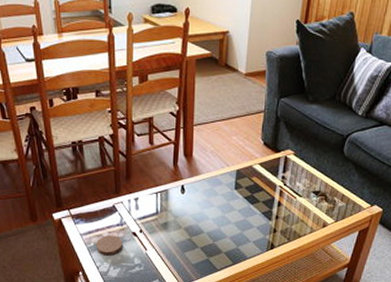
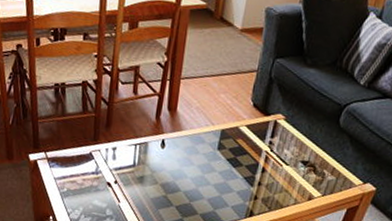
coaster: present [96,235,123,256] -> none [69,182,96,204]

